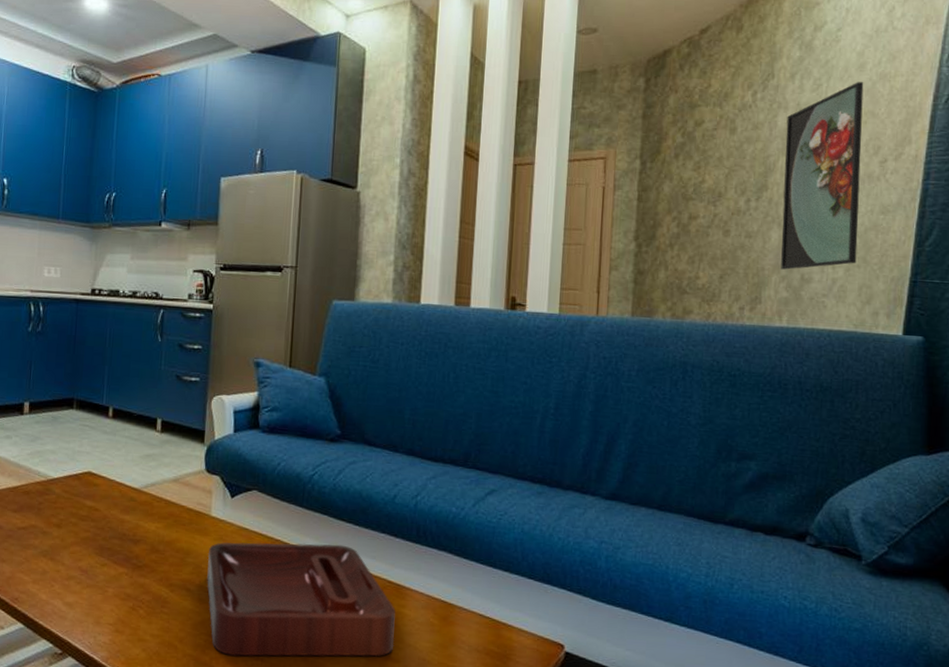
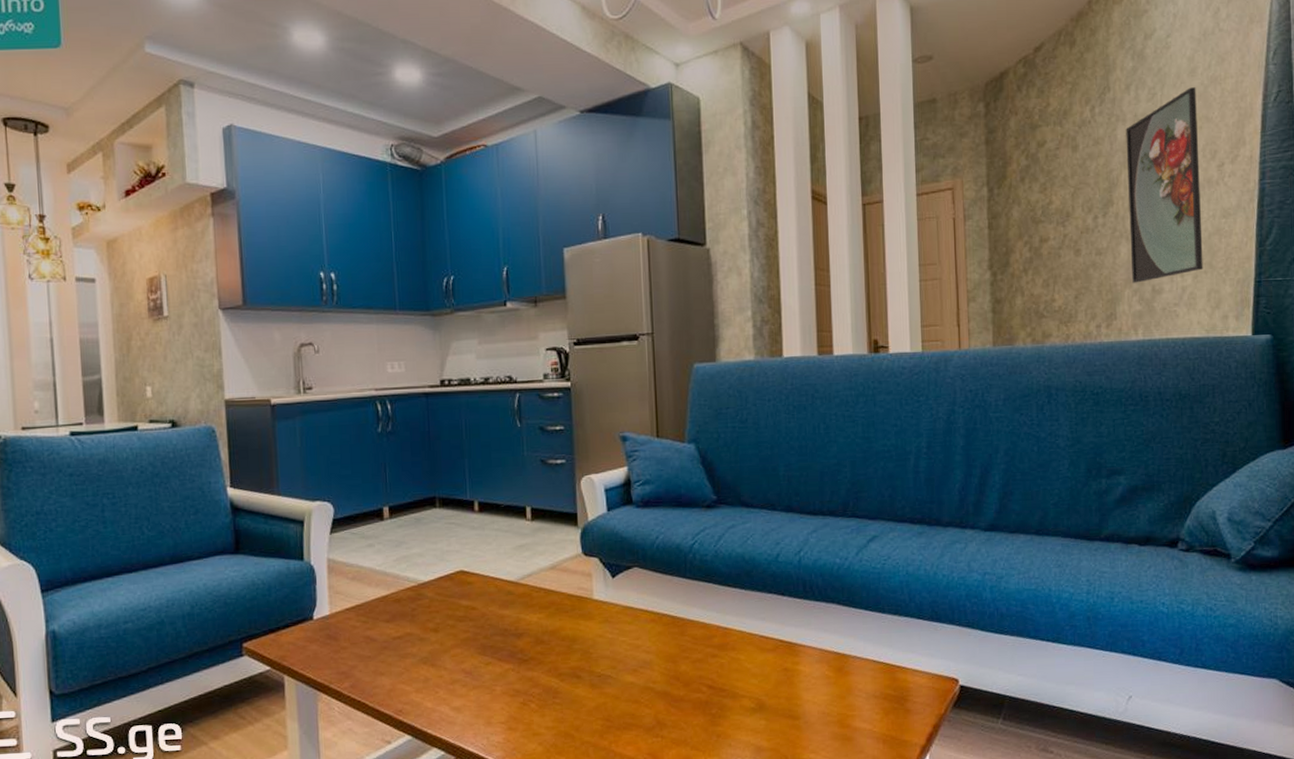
decorative tray: present [207,542,396,657] -> none [594,610,793,737]

